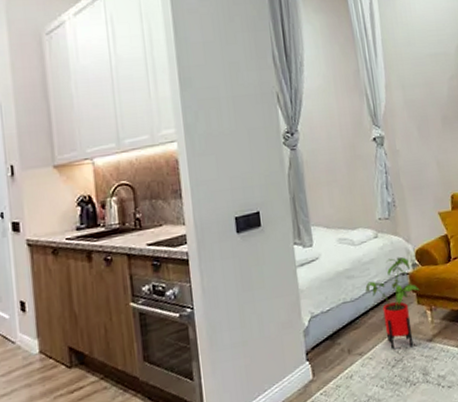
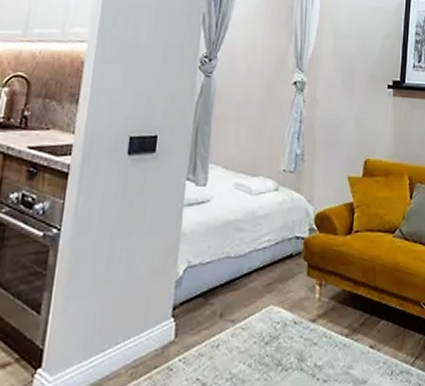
house plant: present [365,257,420,350] -> none [253,217,313,325]

